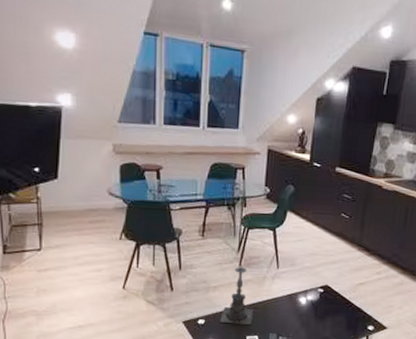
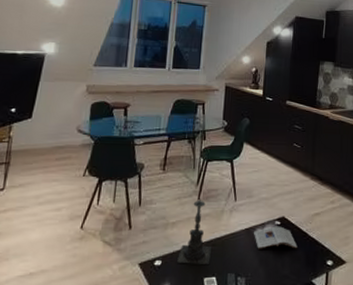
magazine: none [296,293,340,315] -> present [254,226,298,249]

